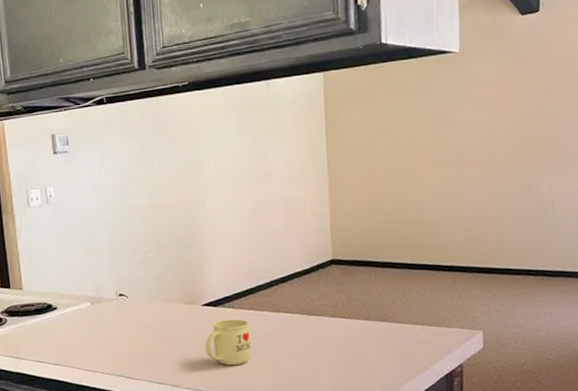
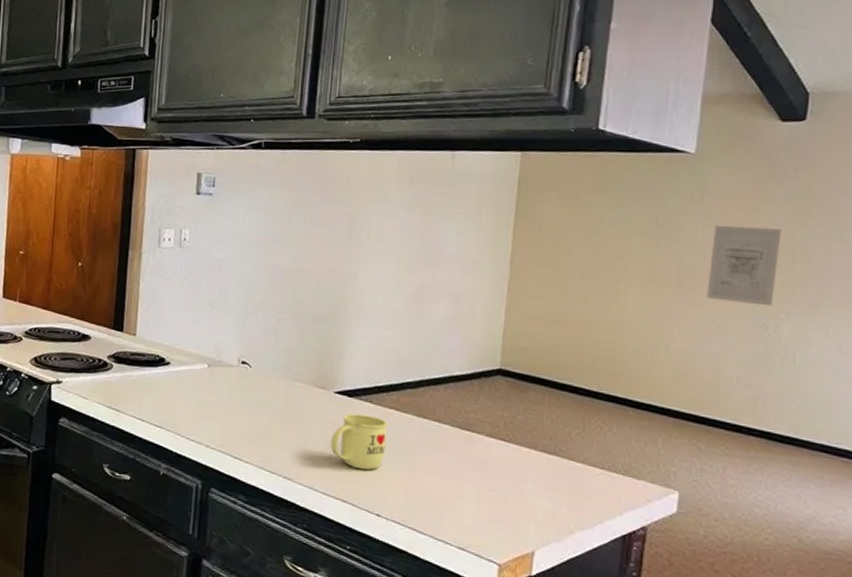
wall art: none [482,105,533,172] -> present [706,224,782,307]

